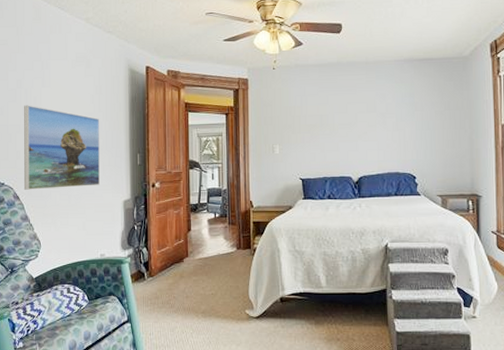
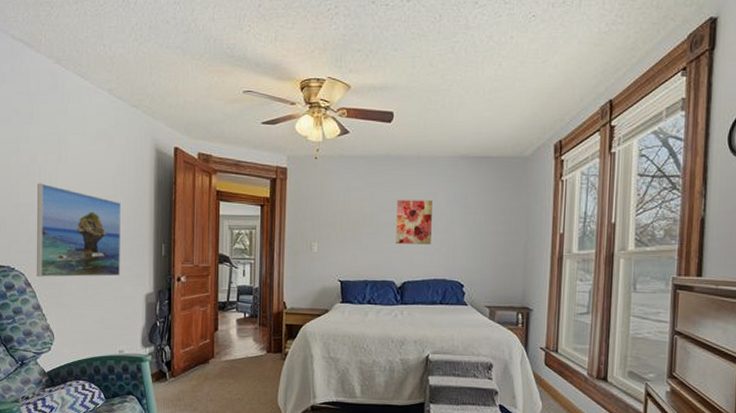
wall art: none [350,101,383,142] -> present [396,200,432,245]

